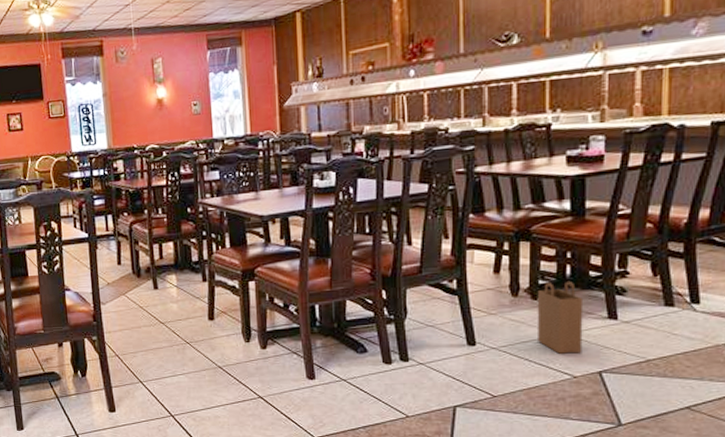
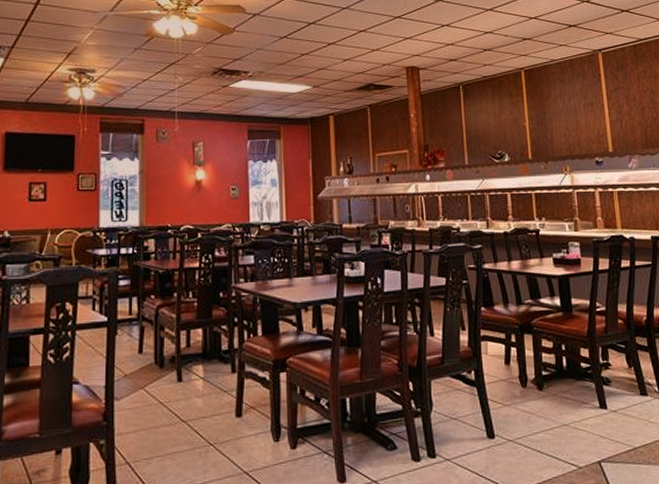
shopping bag: present [537,281,584,354] -> none [542,372,583,445]

